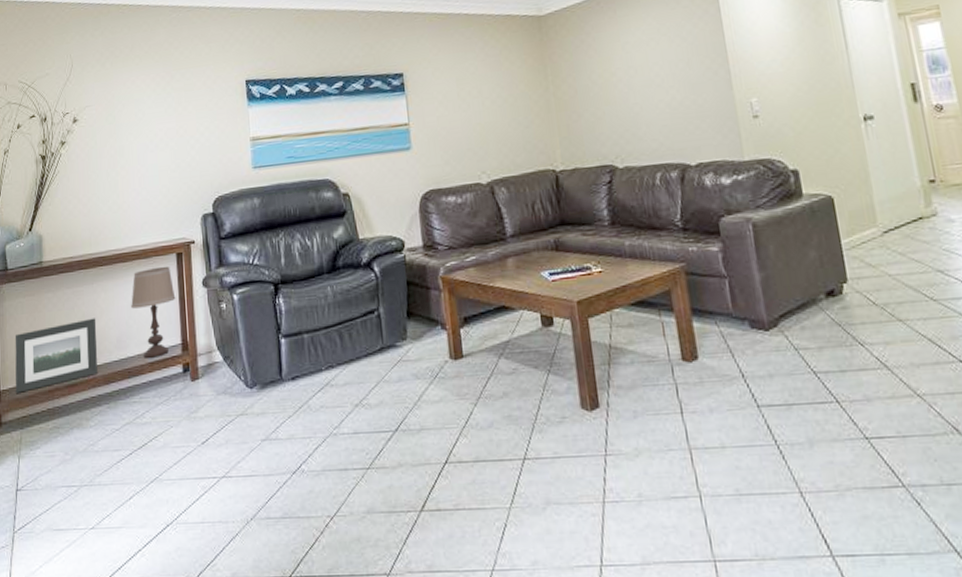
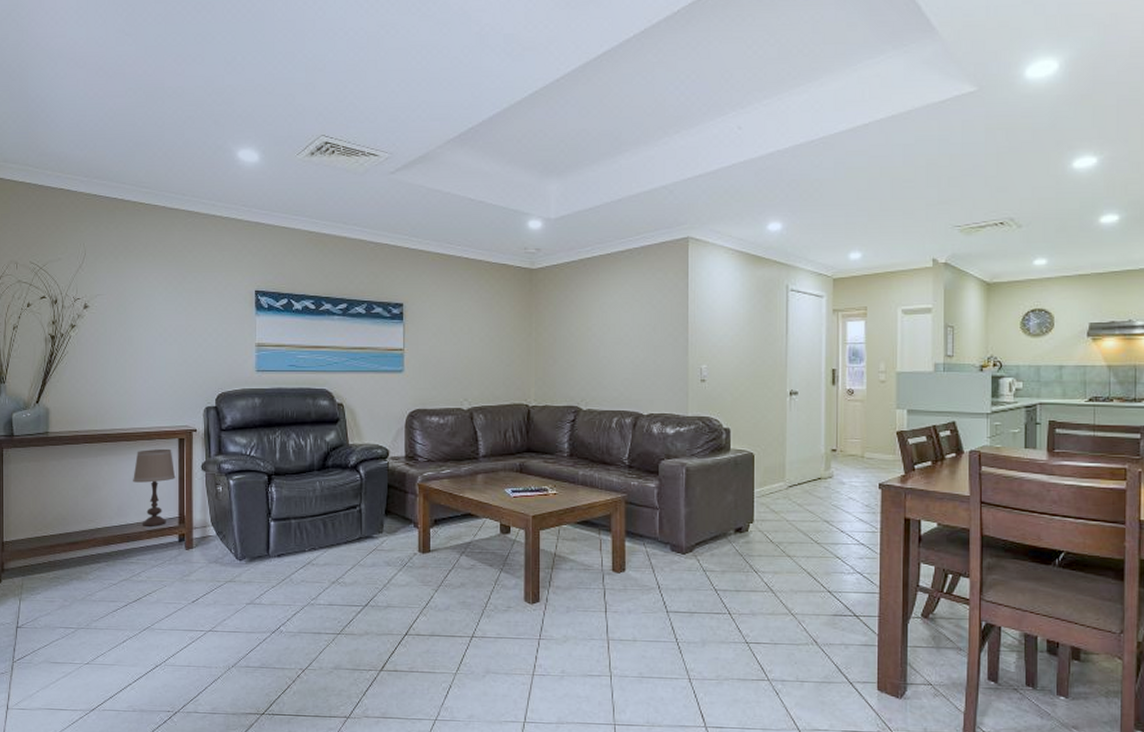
picture frame: present [15,318,98,393] -> none [18,487,99,545]

